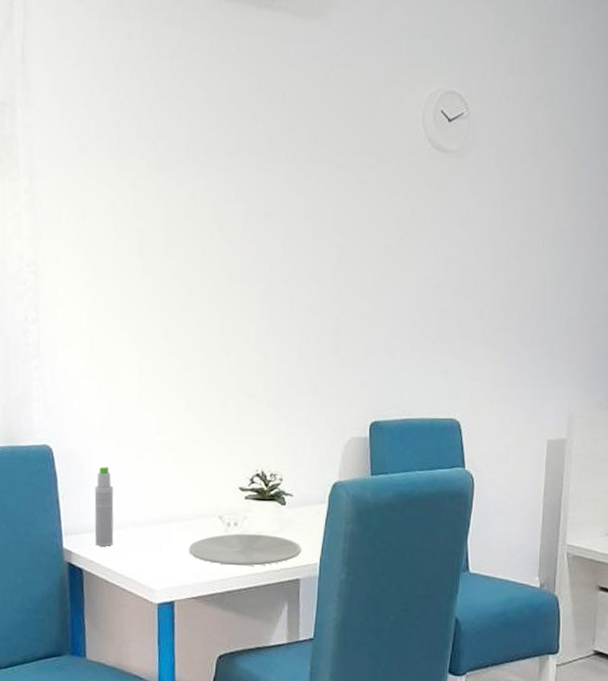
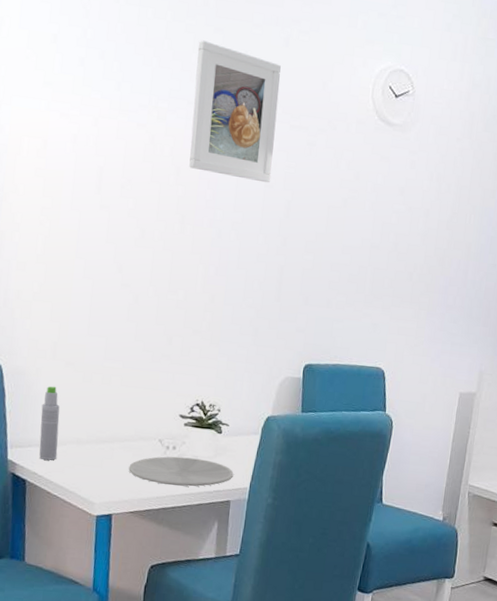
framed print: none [232,86,323,229] -> present [189,40,281,183]

